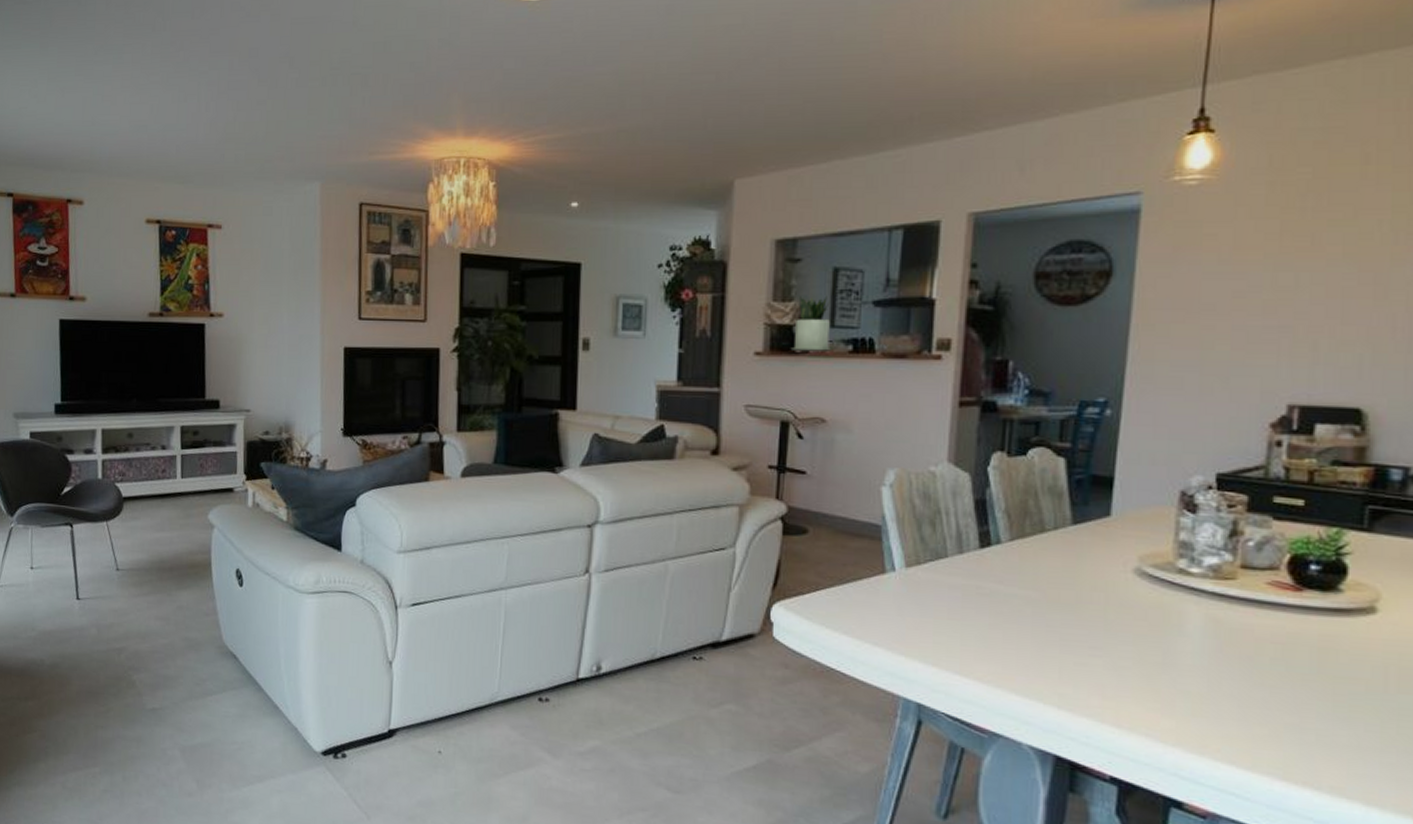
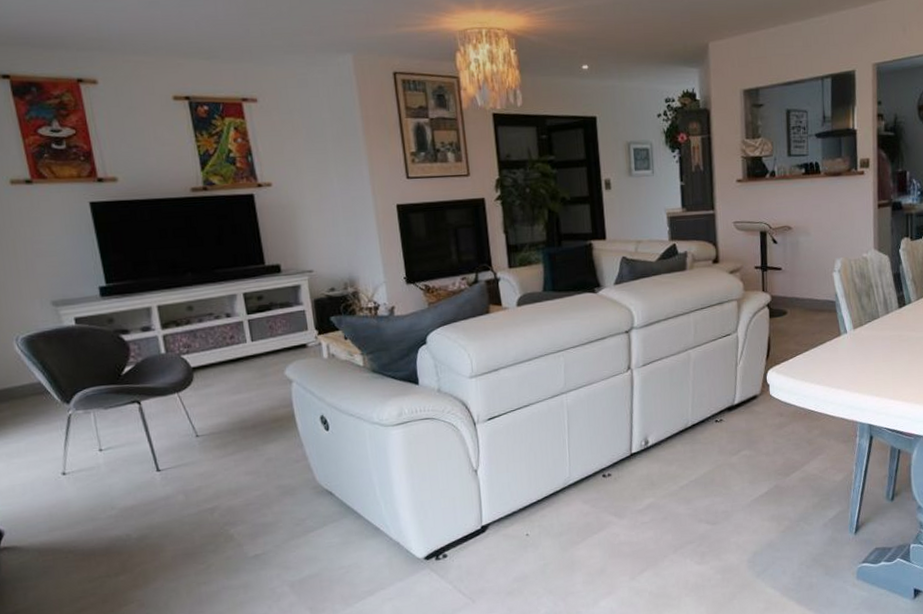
planter: present [790,295,832,353] -> none [762,132,791,177]

